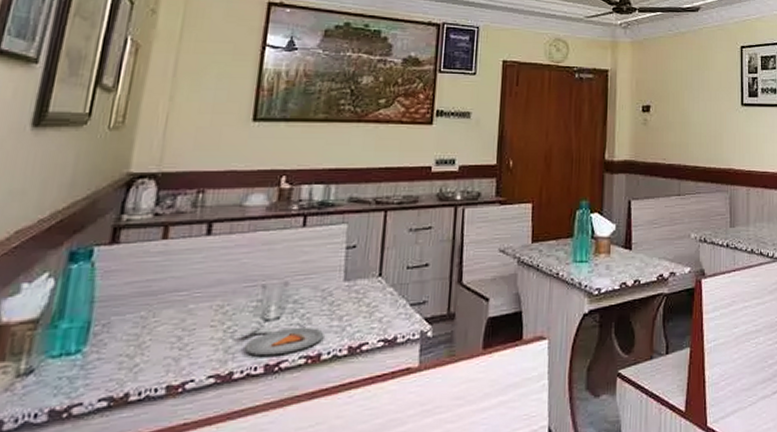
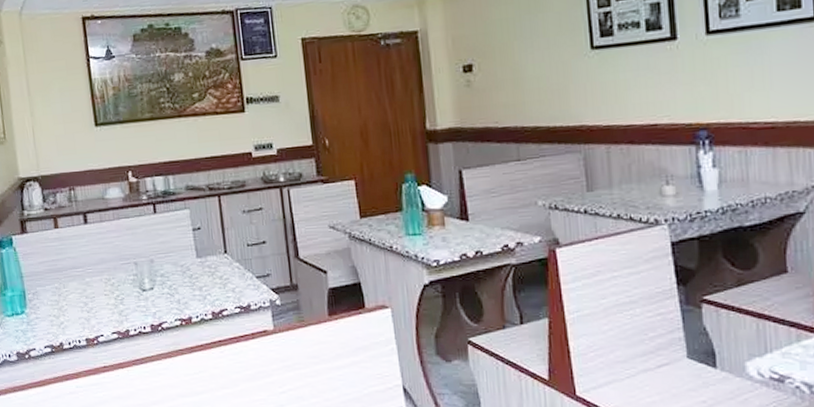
dinner plate: present [240,326,324,356] -> none [127,295,191,318]

